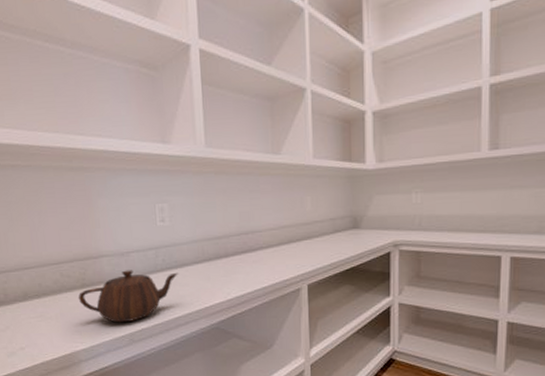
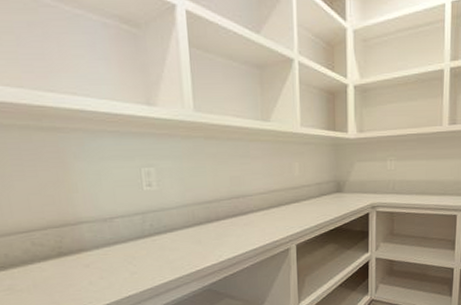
teapot: present [78,270,178,323] -> none [54,236,168,291]

